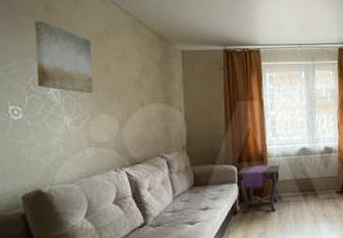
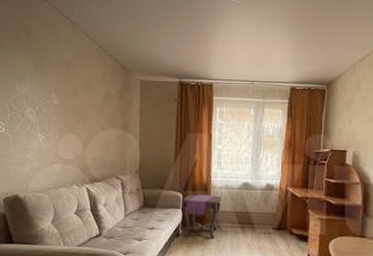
wall art: present [34,21,94,93] -> none [16,45,63,114]

